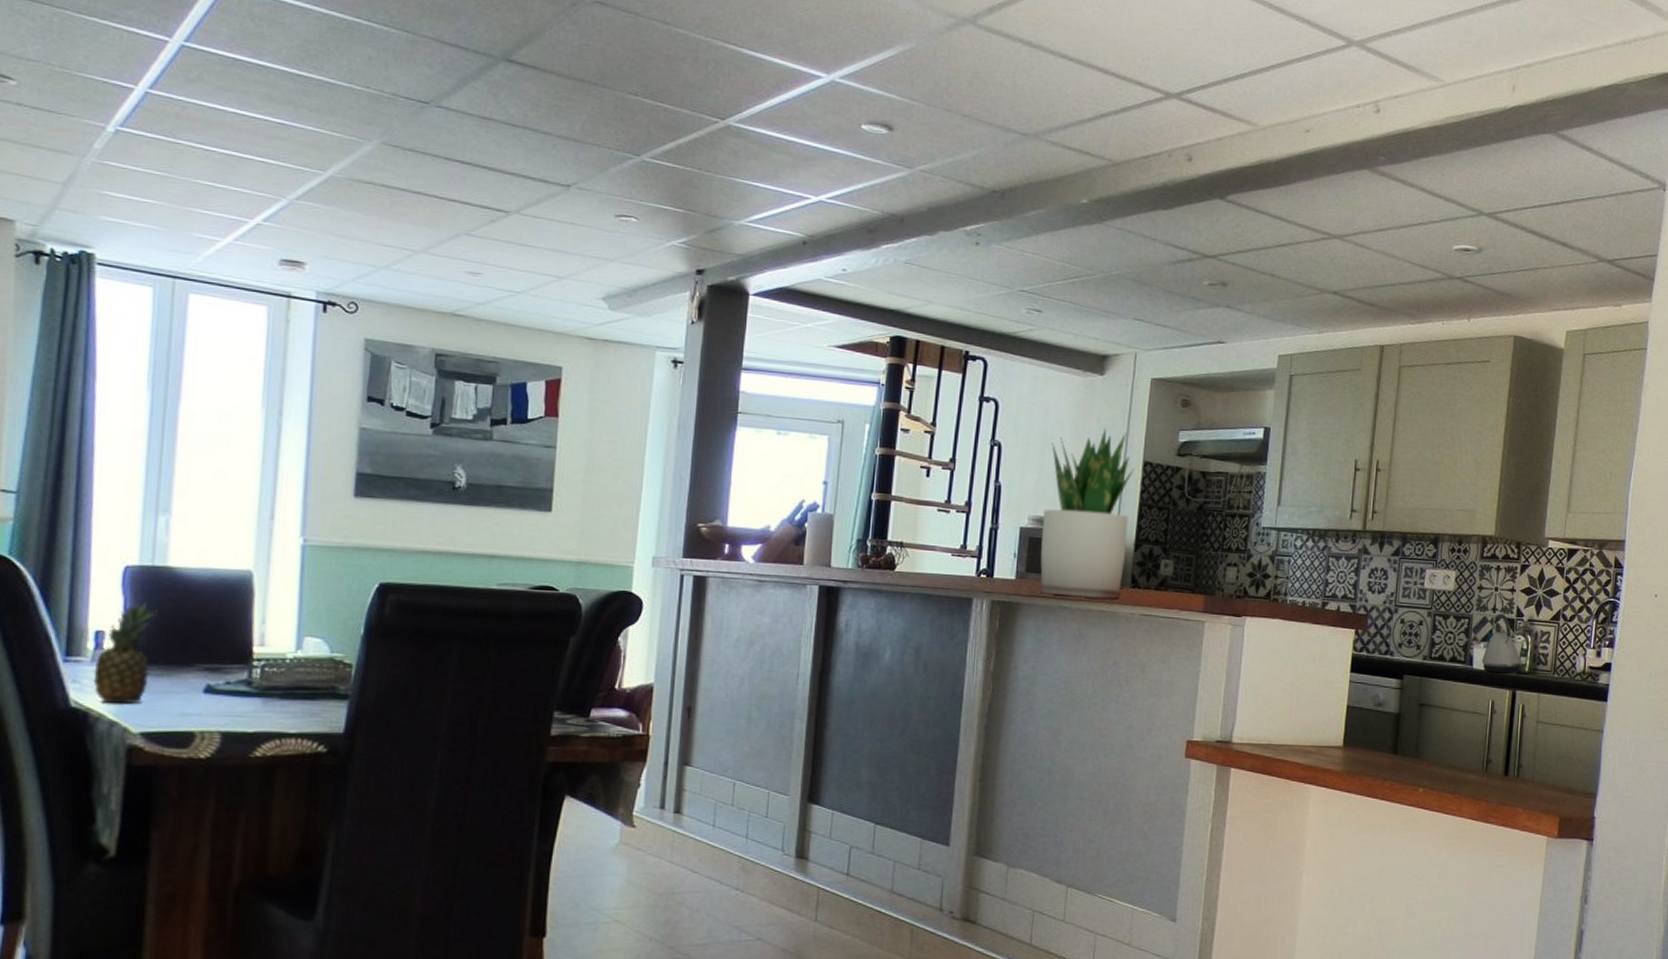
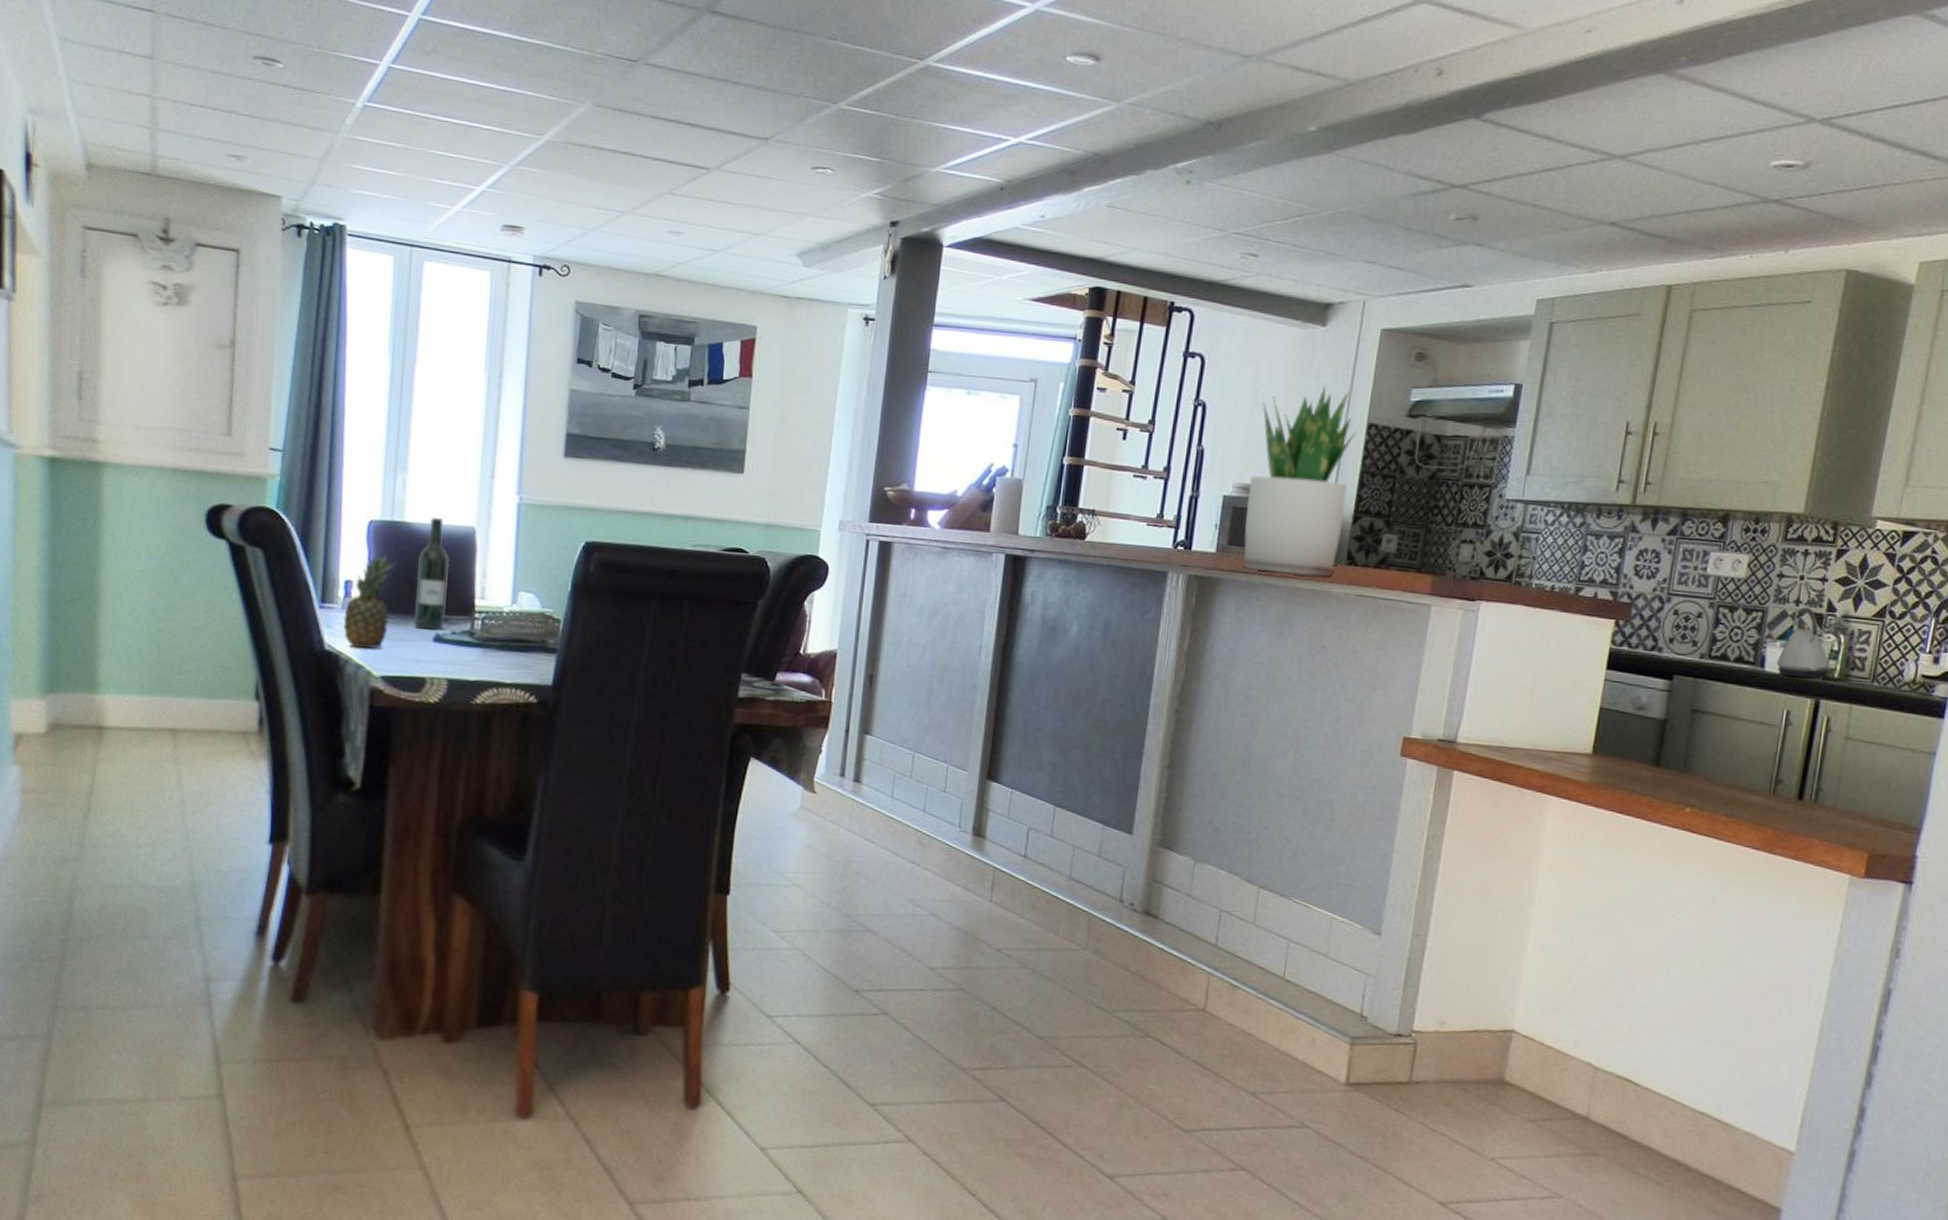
wine bottle: none [181,562,223,681] -> present [414,518,450,630]

